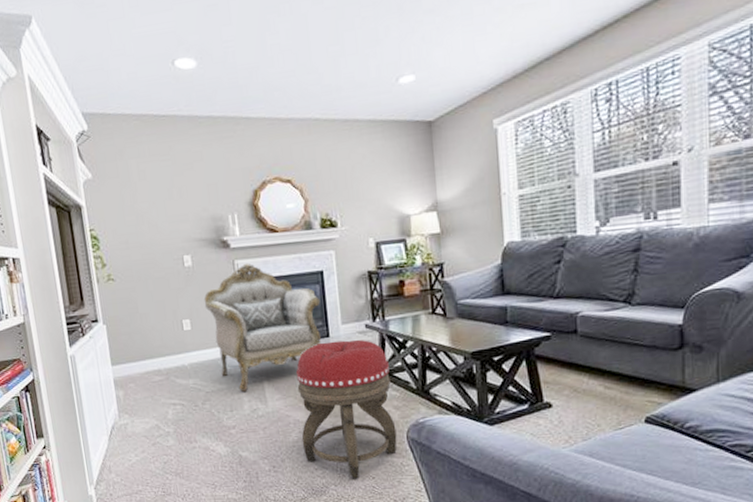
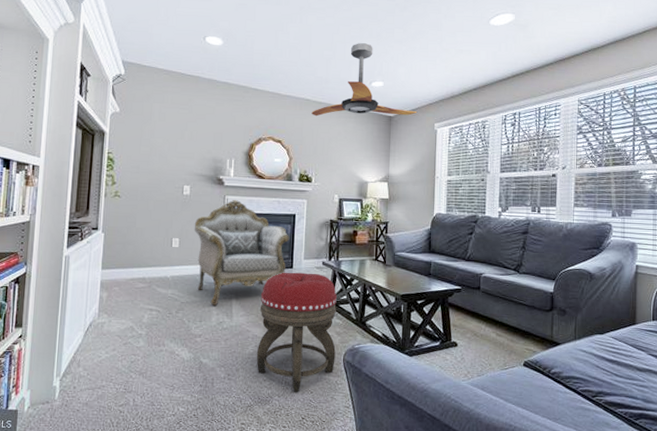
ceiling fan: none [324,23,466,140] -> present [311,43,417,117]

